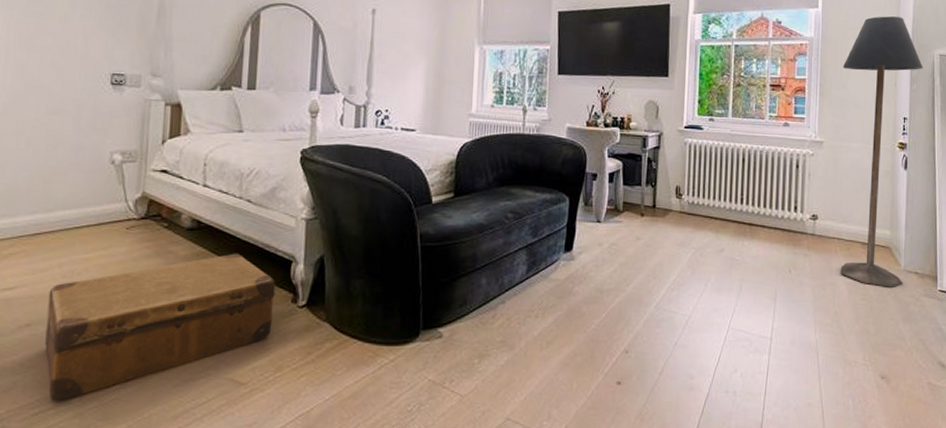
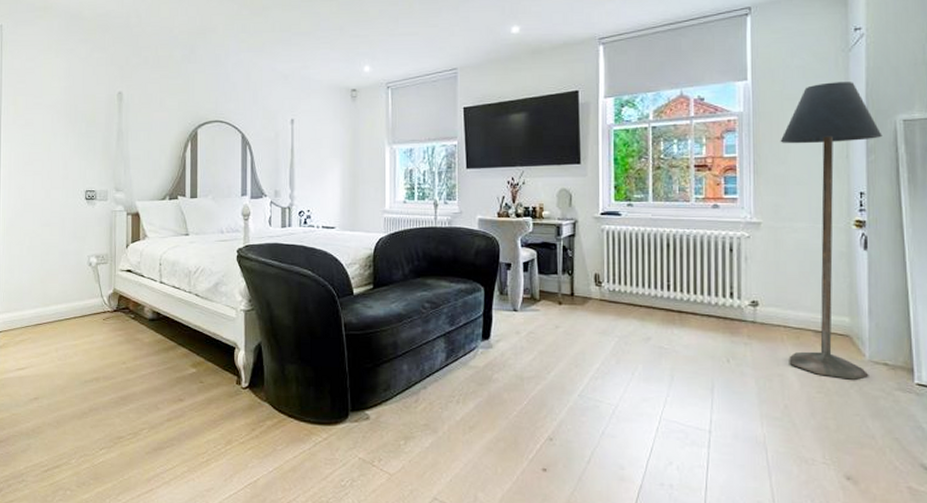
suitcase: present [45,253,276,402] -> none [49,340,222,462]

